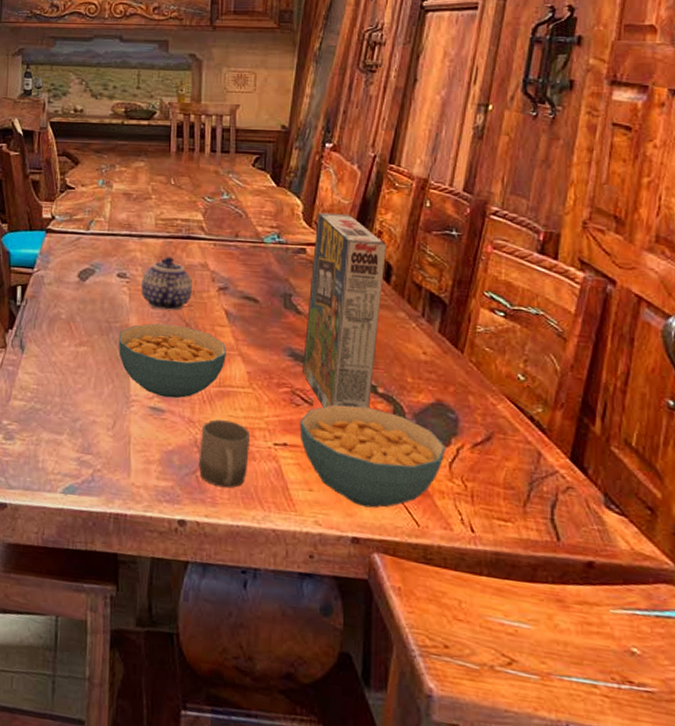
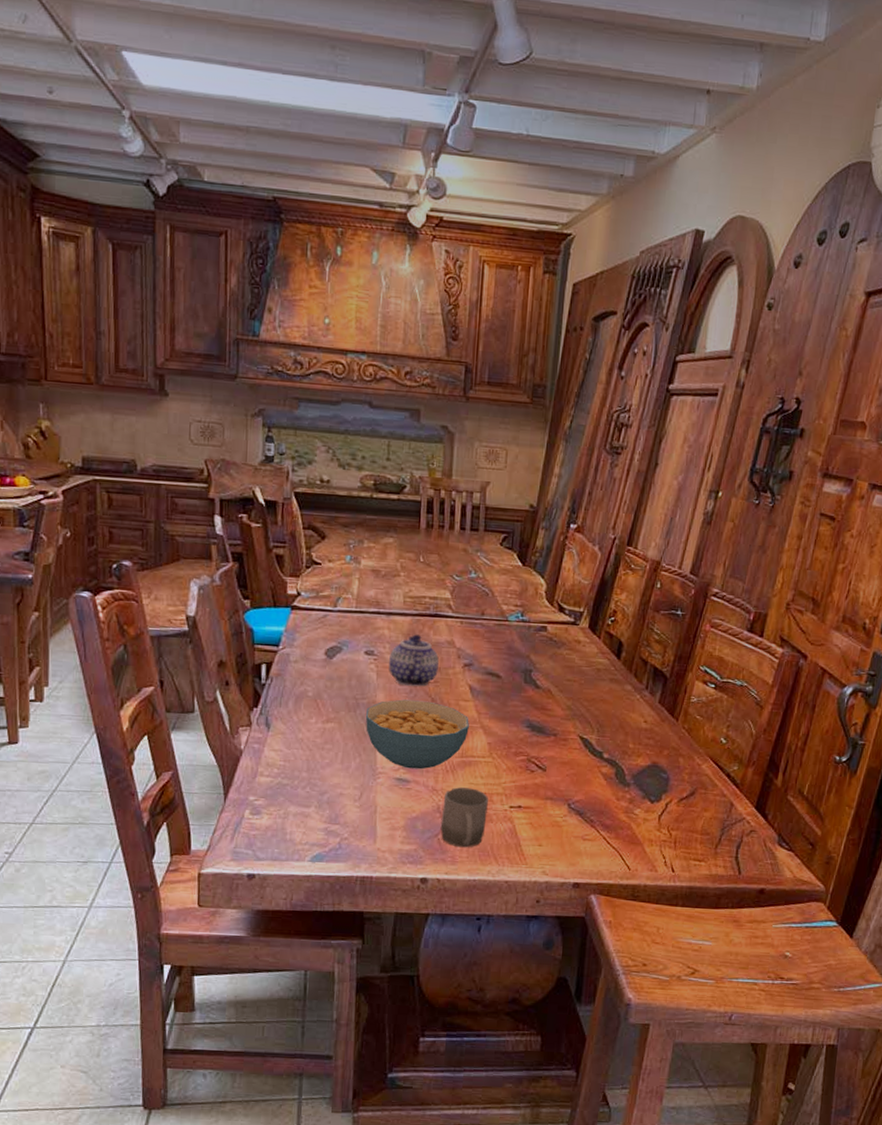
cereal bowl: present [299,404,446,509] -> none [533,769,657,858]
cereal box: present [303,212,386,409] -> none [538,592,619,773]

